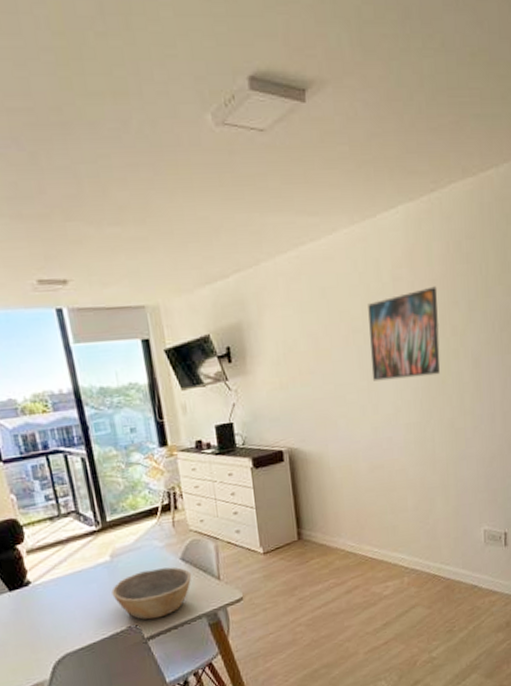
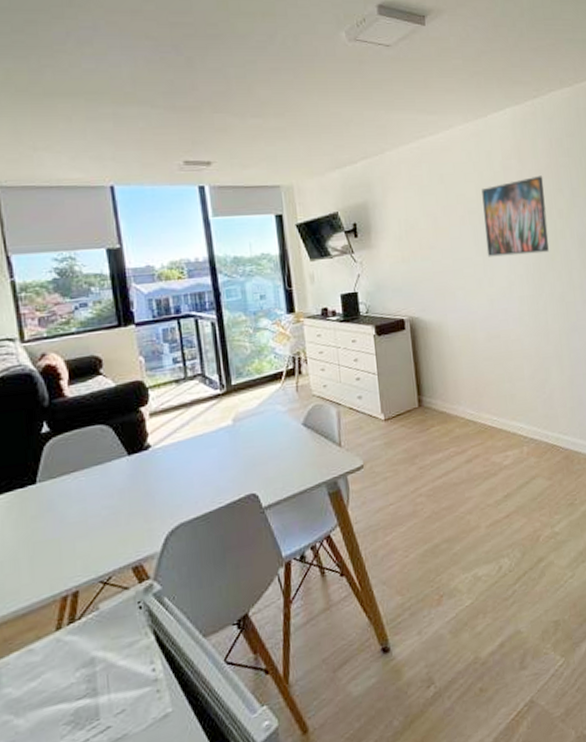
bowl: present [111,567,192,620] -> none [232,432,313,488]

